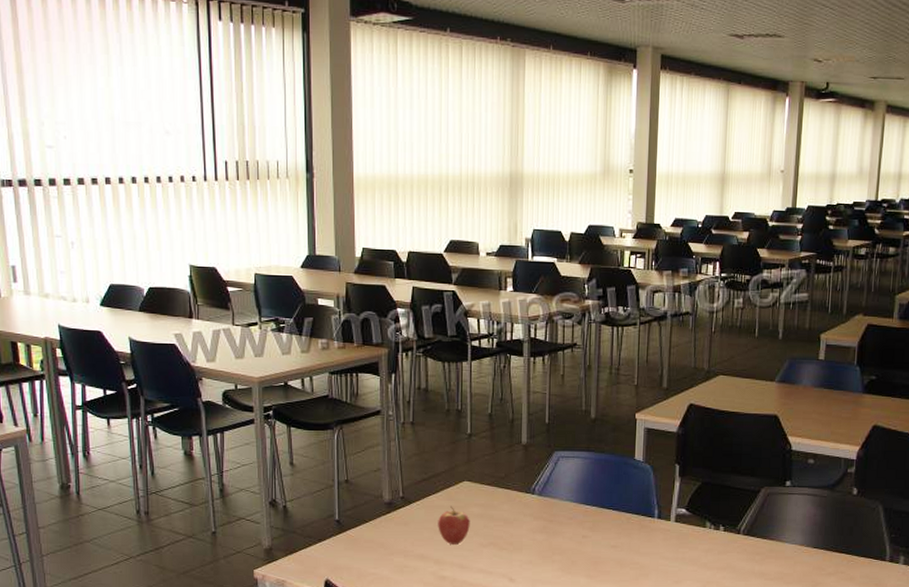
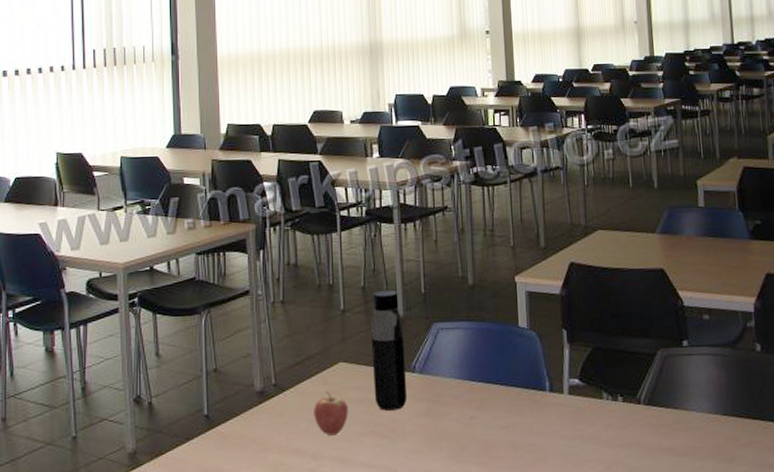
water bottle: none [495,418,526,526] -> present [370,290,408,411]

